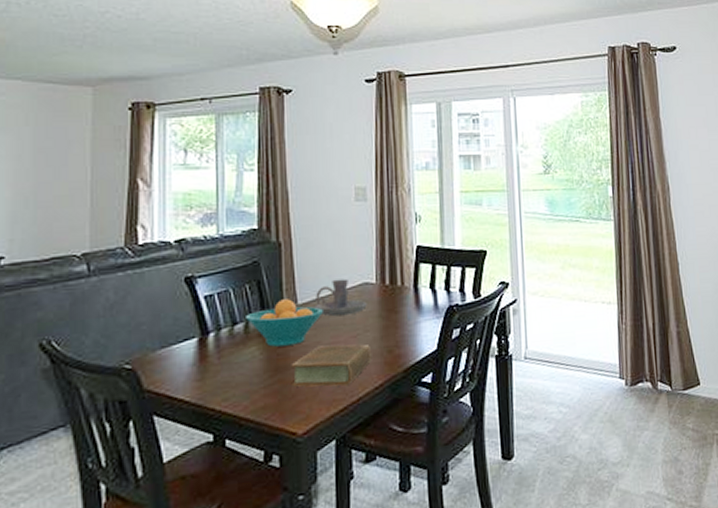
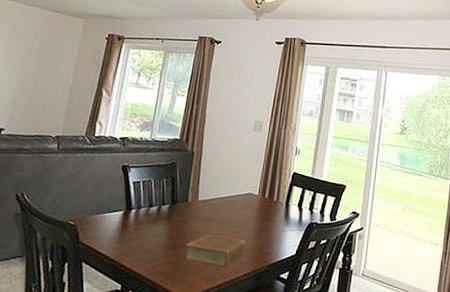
fruit bowl: present [246,299,323,347] -> none [159,194,216,230]
candle holder: present [314,278,367,317] -> none [210,186,249,216]

